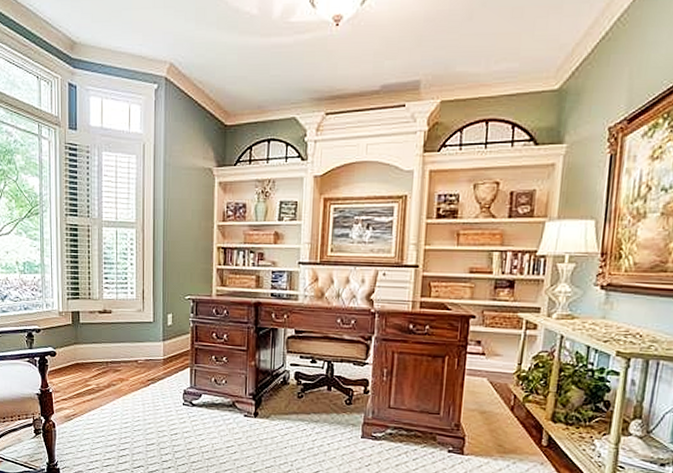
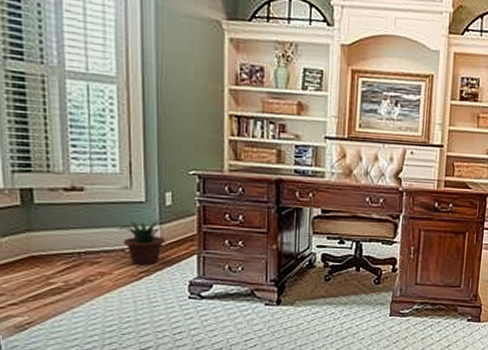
potted plant: none [133,337,167,375] -> present [117,220,165,266]

